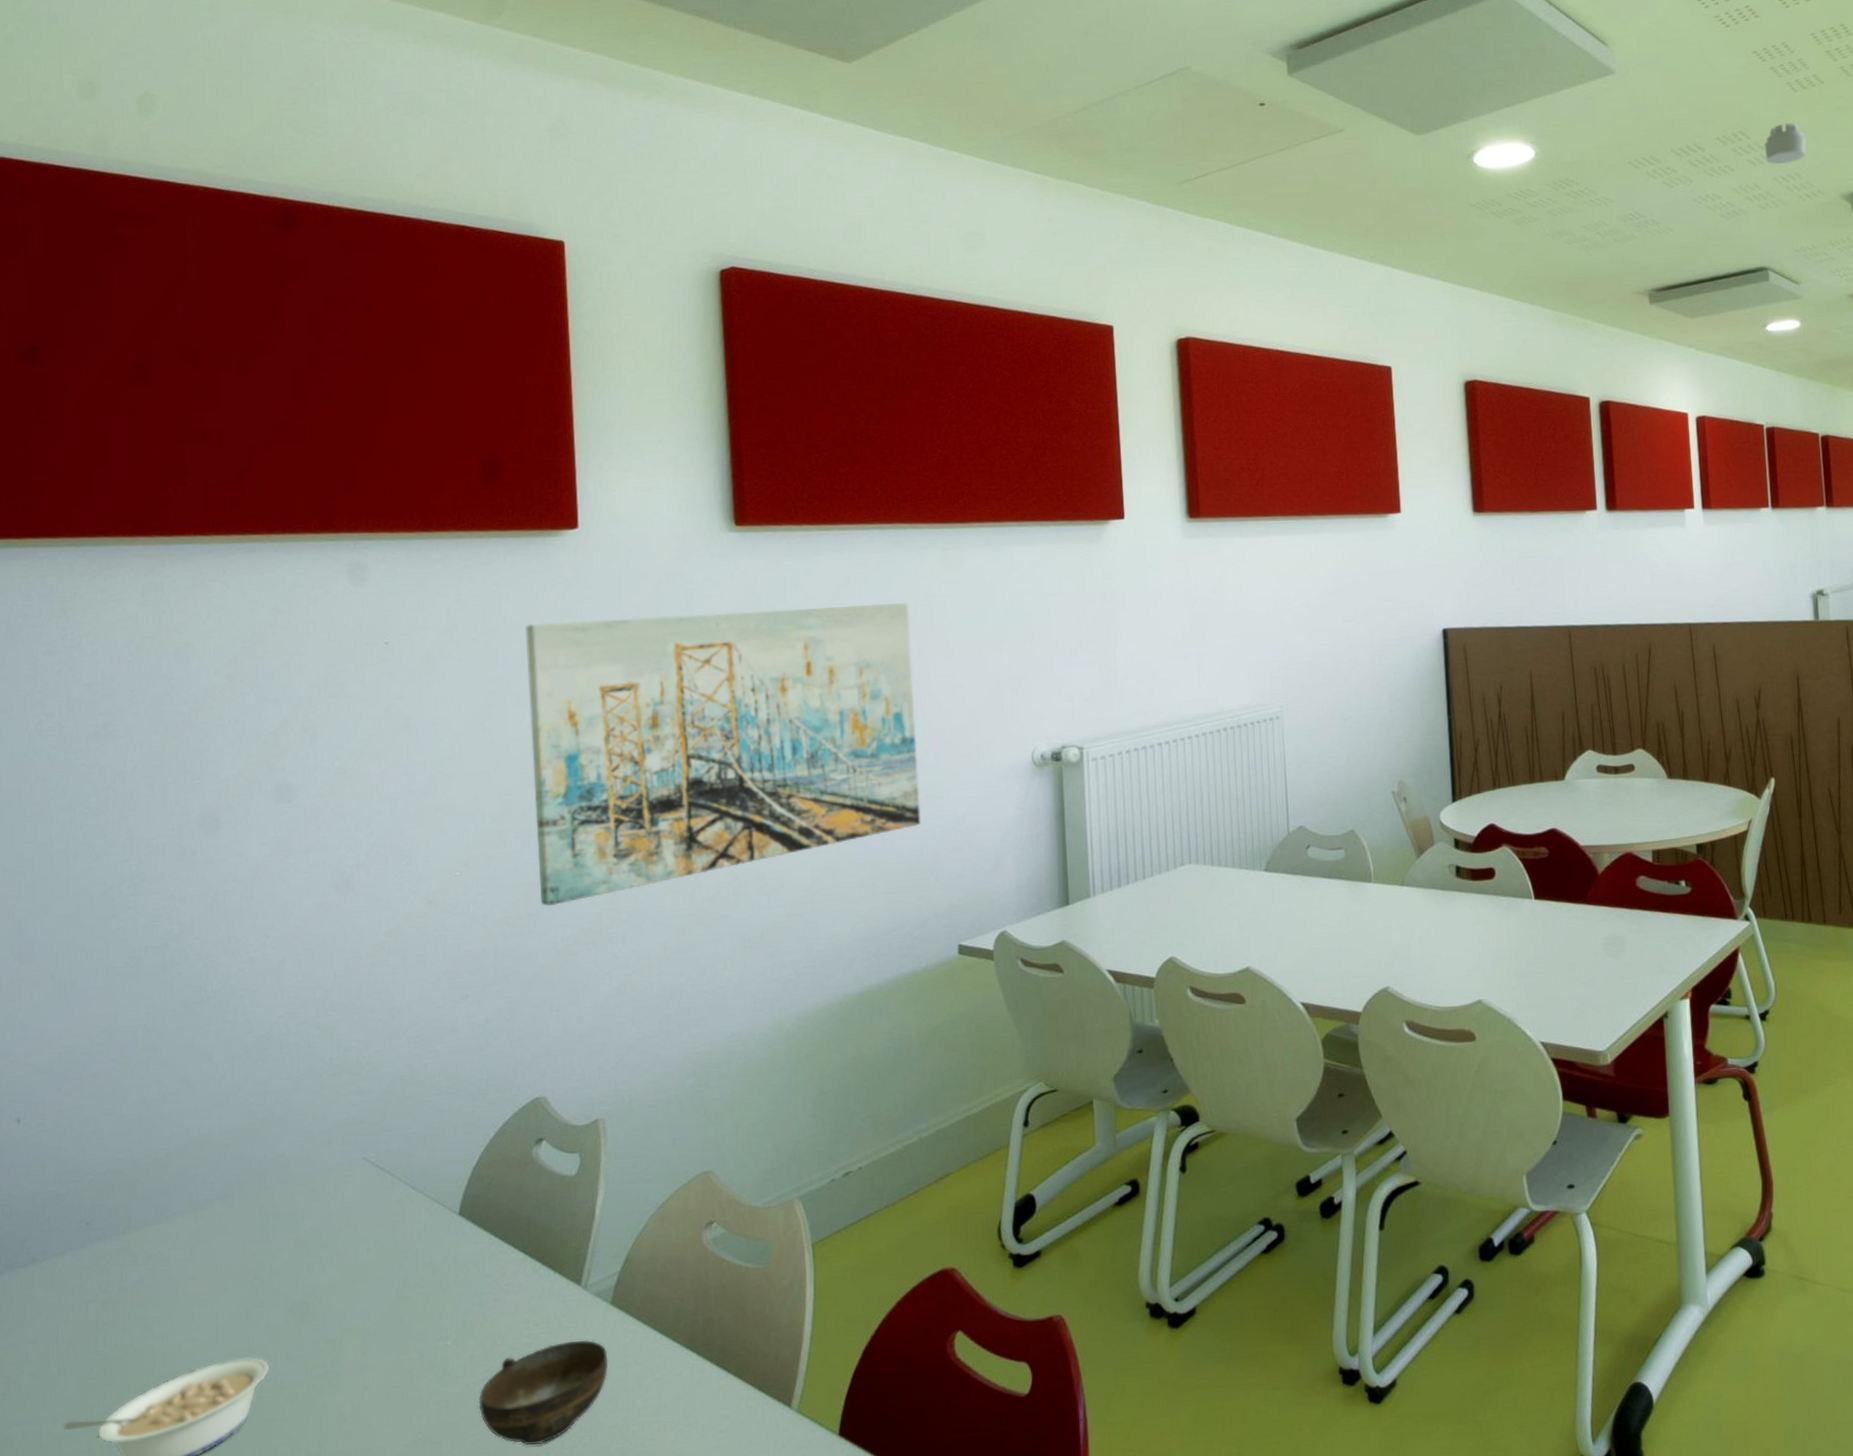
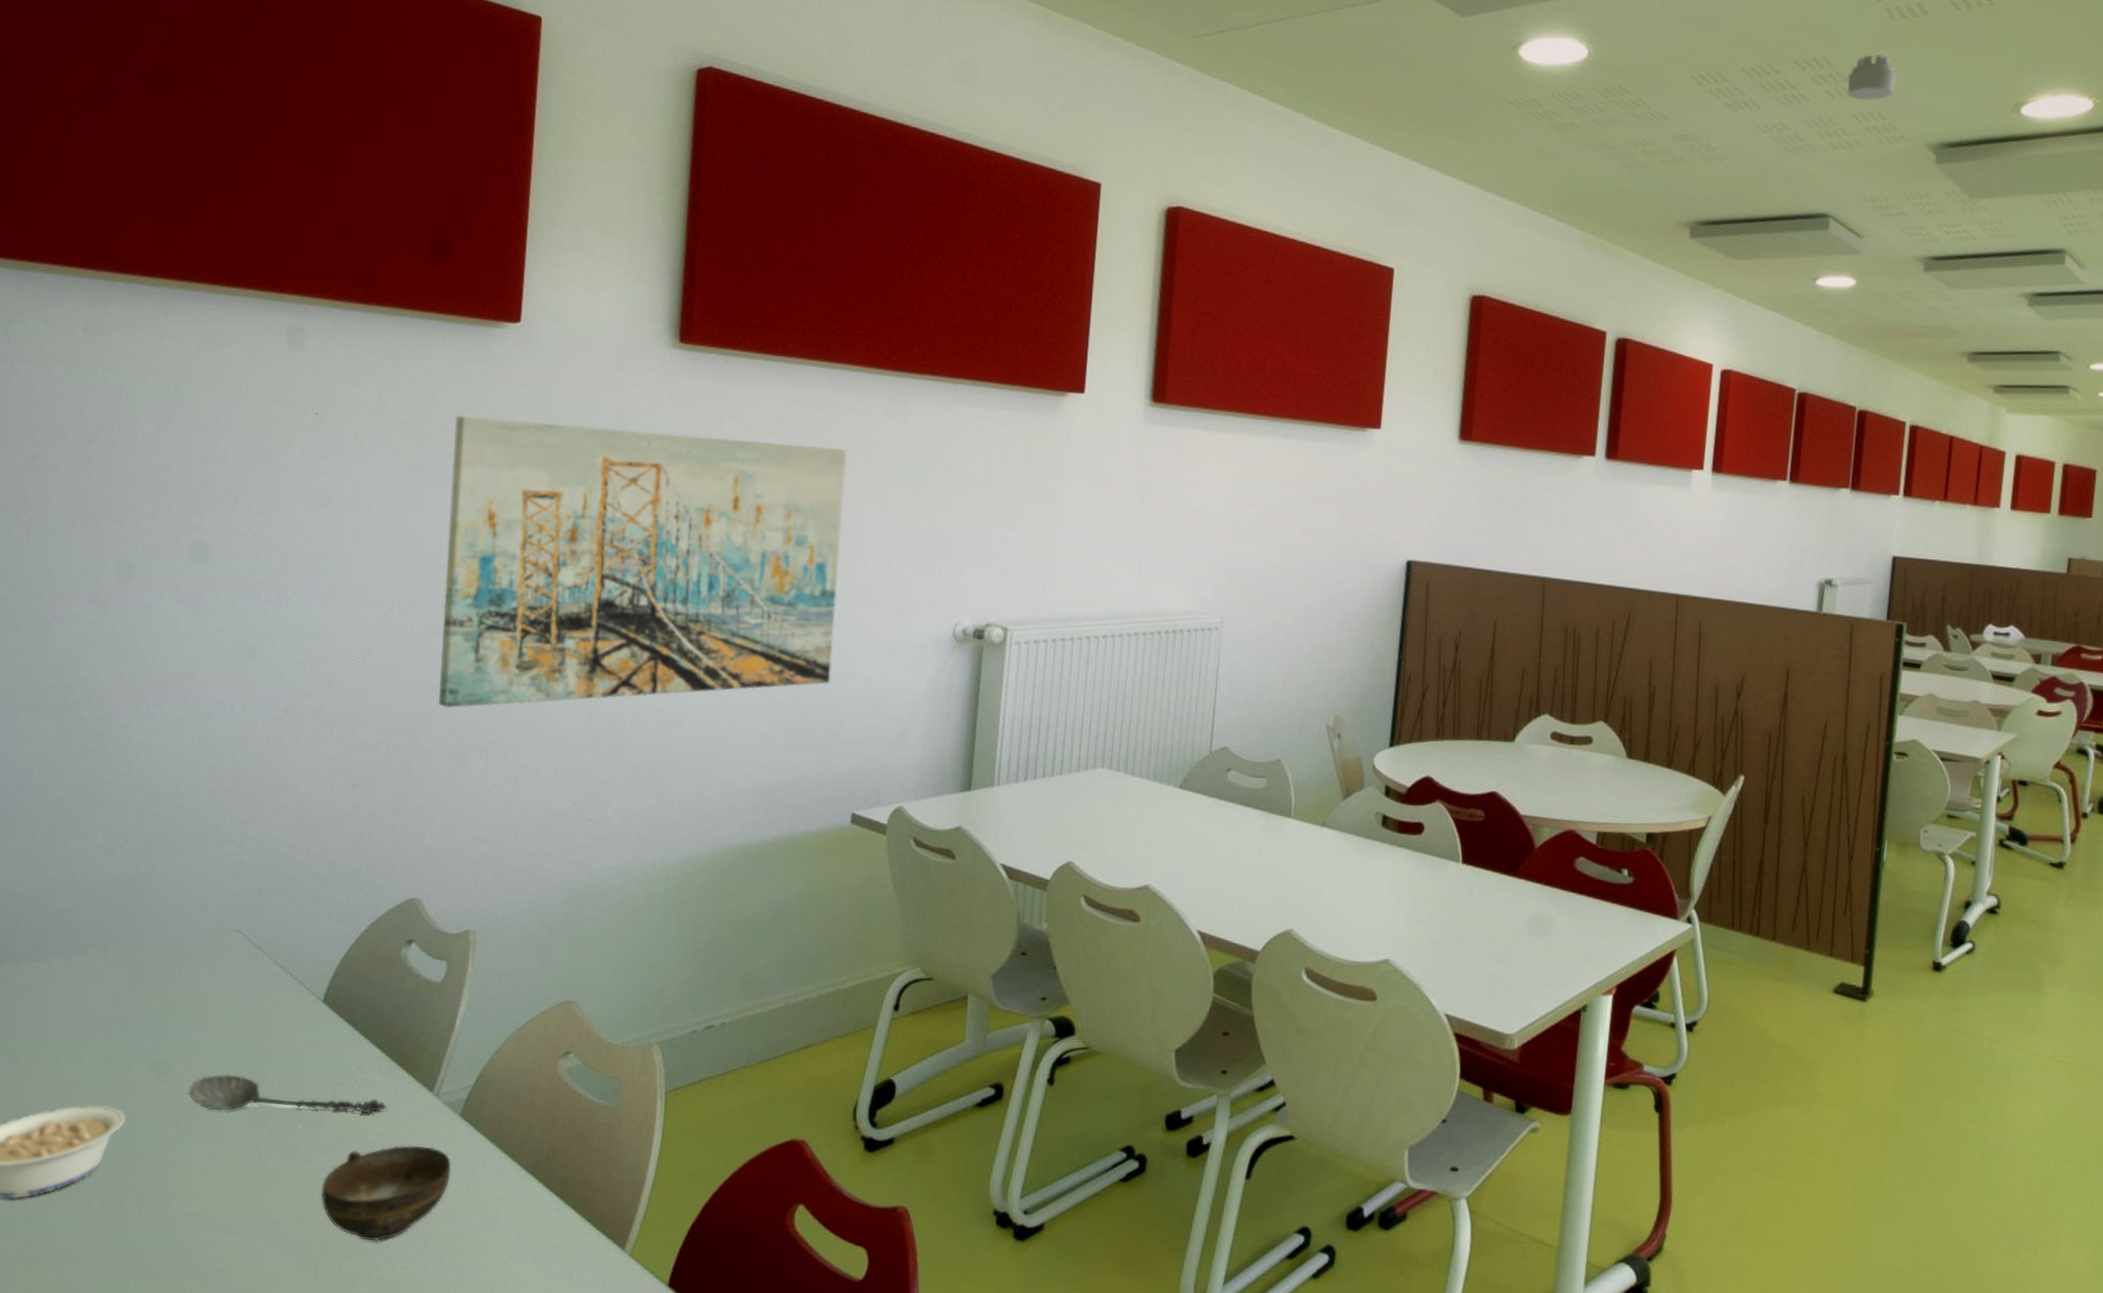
spoon: none [331,1302,536,1343] -> present [188,1074,387,1114]

